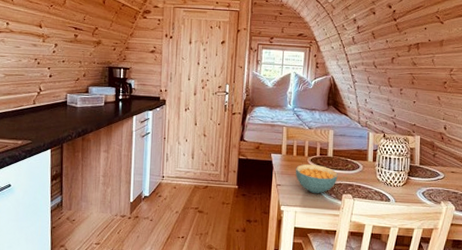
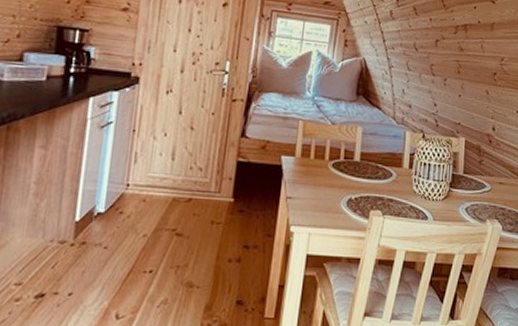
cereal bowl: present [296,164,338,194] -> none [312,170,366,210]

